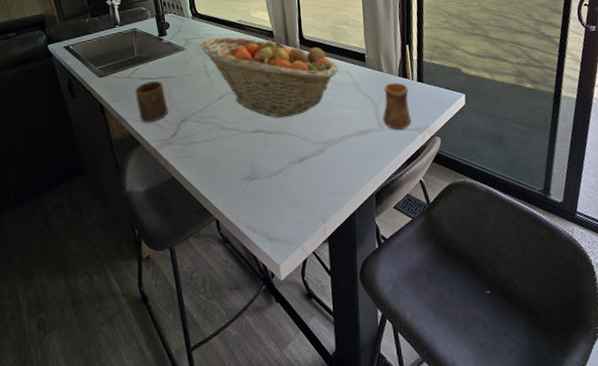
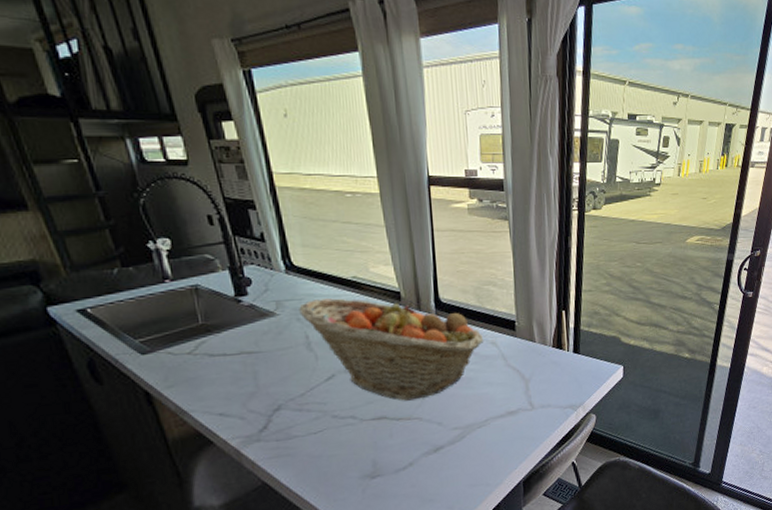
cup: present [135,80,168,123] -> none [201,357,254,415]
cup: present [382,83,412,131] -> none [533,354,565,409]

